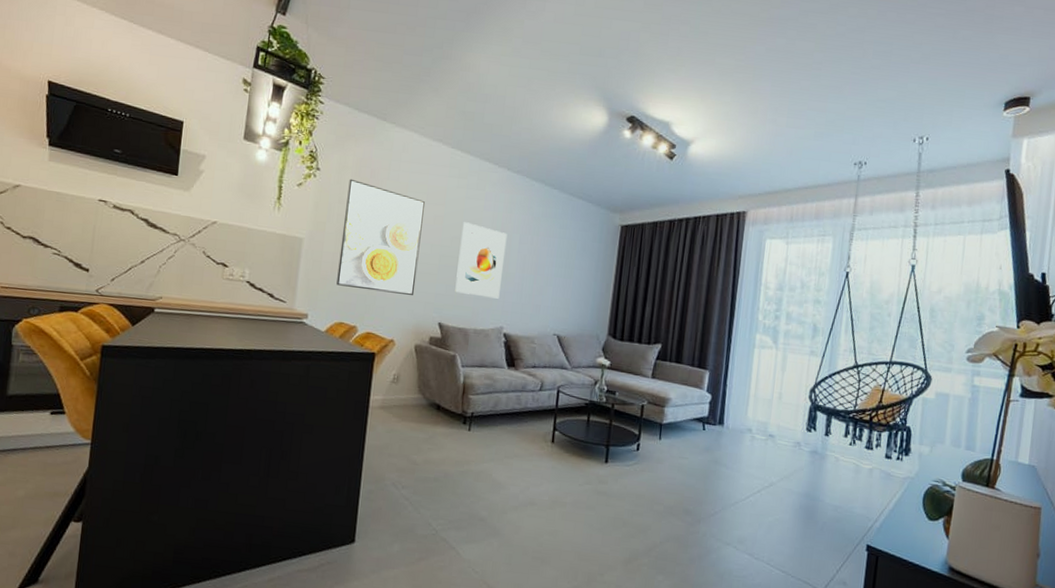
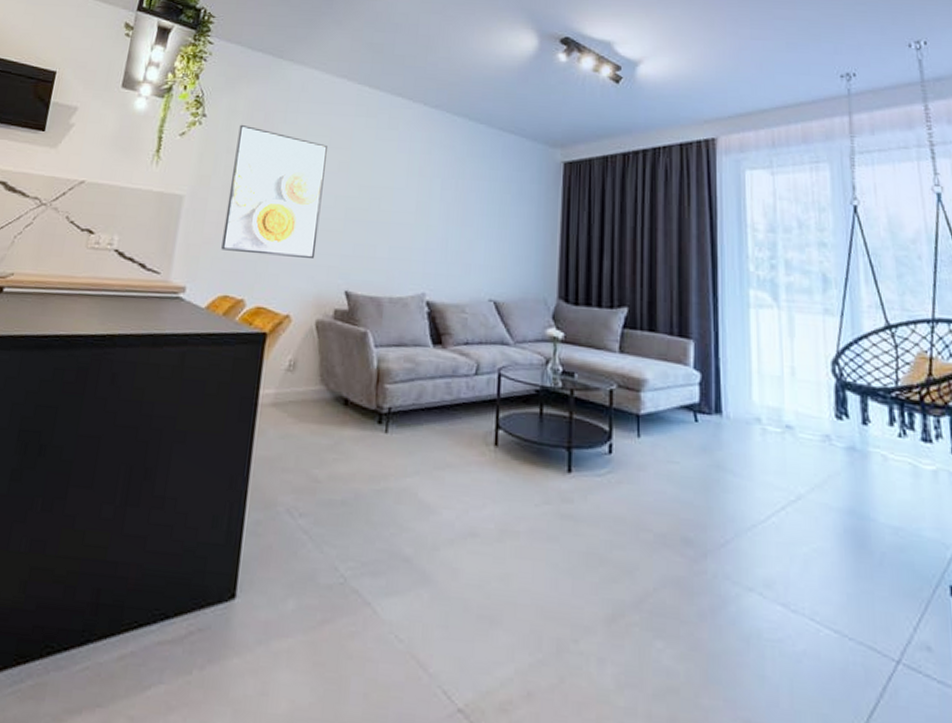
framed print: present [455,222,508,299] -> none [365,167,427,258]

